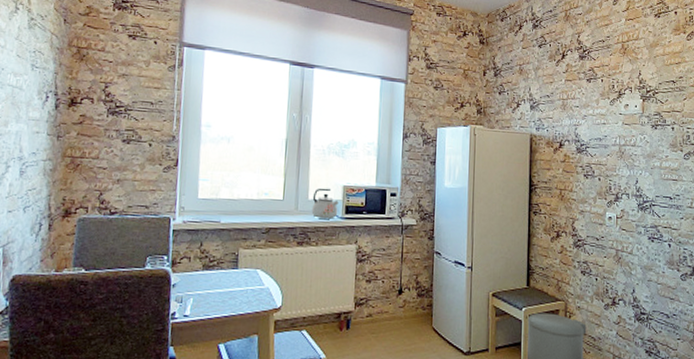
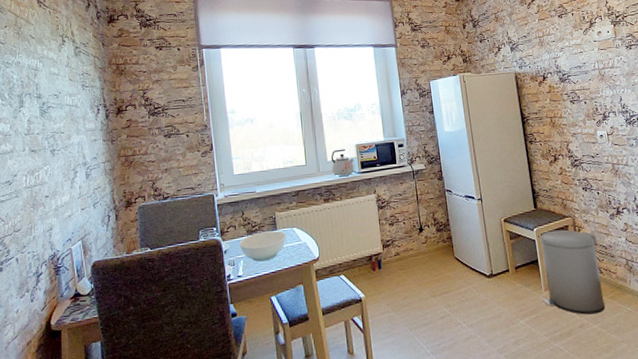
bowl: none [191,268,248,303] -> present [239,230,287,262]

